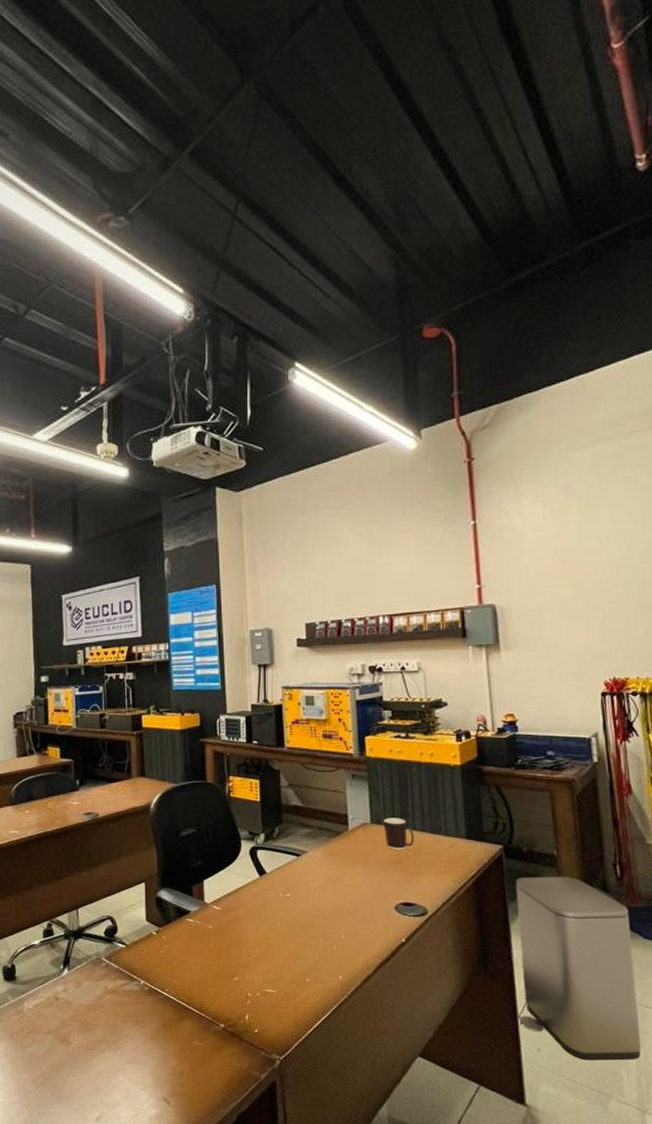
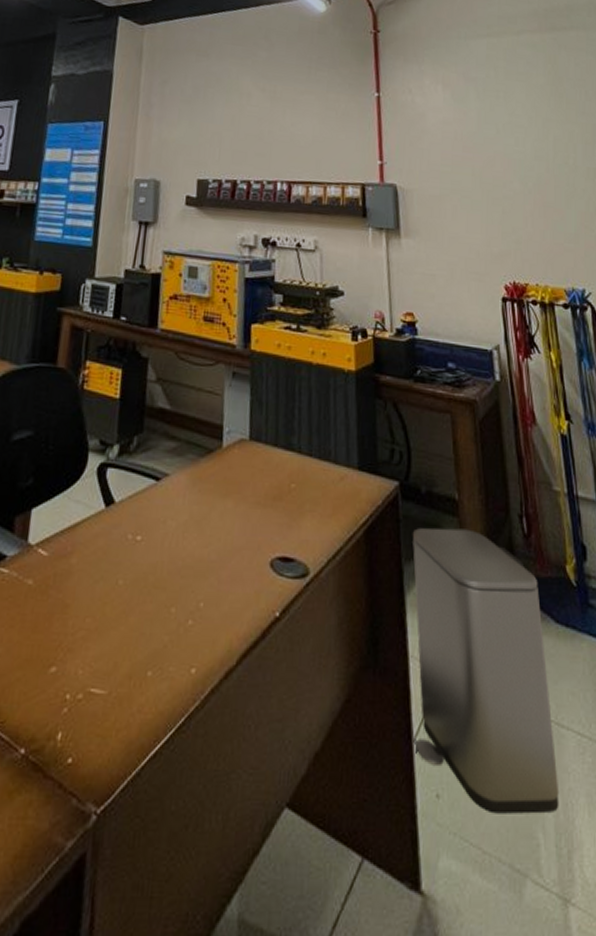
mug: present [382,818,414,850] -> none [263,434,299,480]

